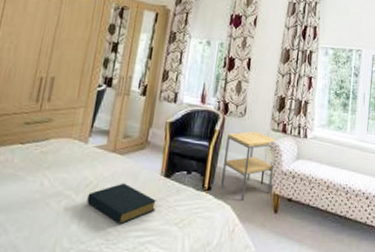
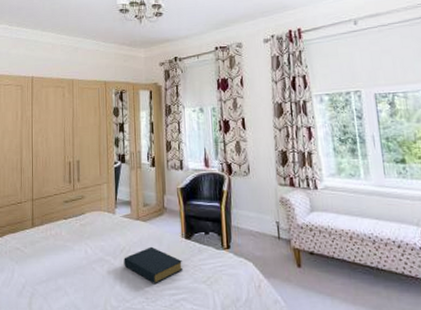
side table: present [221,131,277,201] -> none [236,187,290,257]

